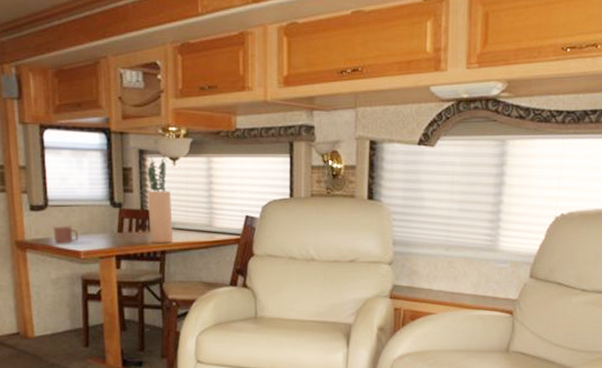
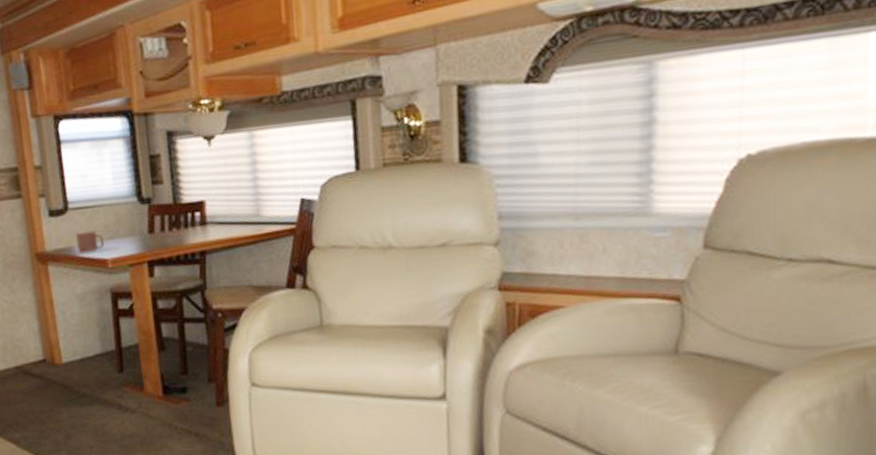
vase: present [147,153,174,244] -> none [178,132,214,244]

